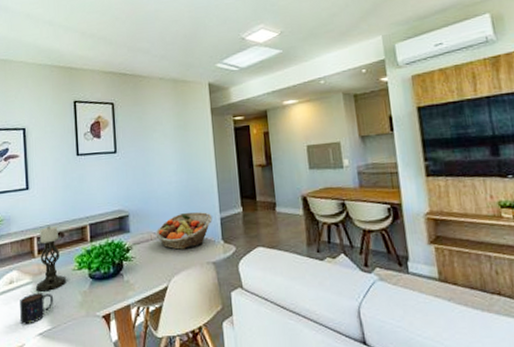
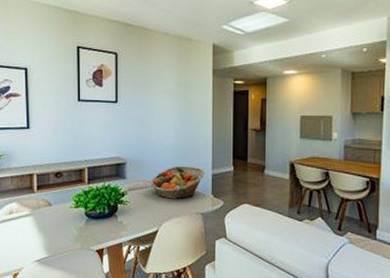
mug: present [20,293,54,325] -> none [19,225,52,252]
candle holder: present [35,226,67,292] -> none [34,165,64,224]

